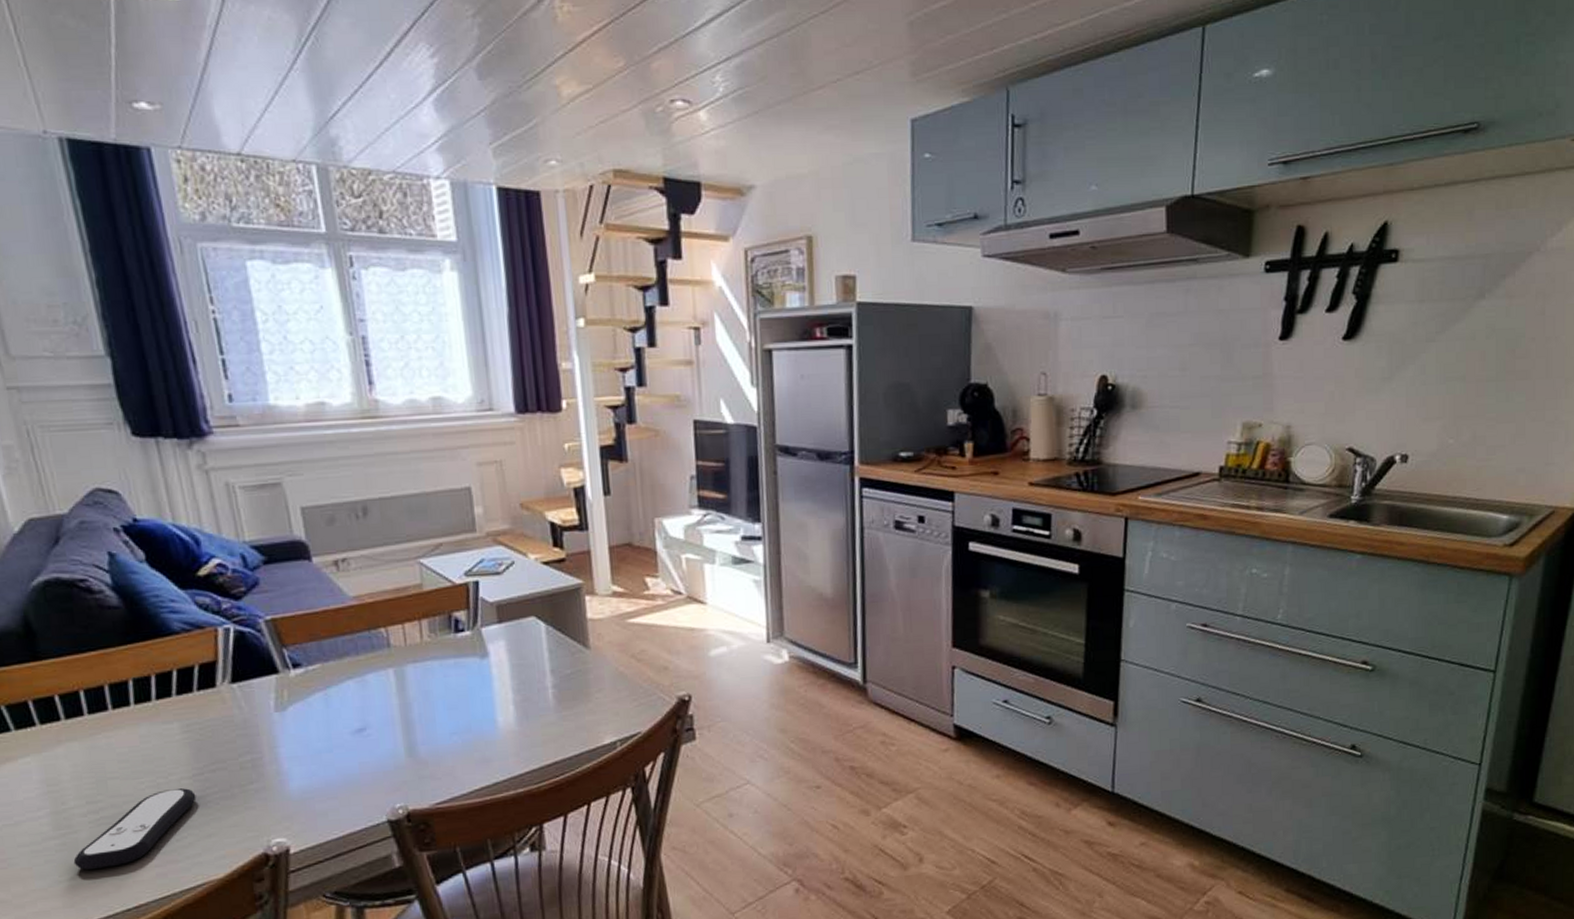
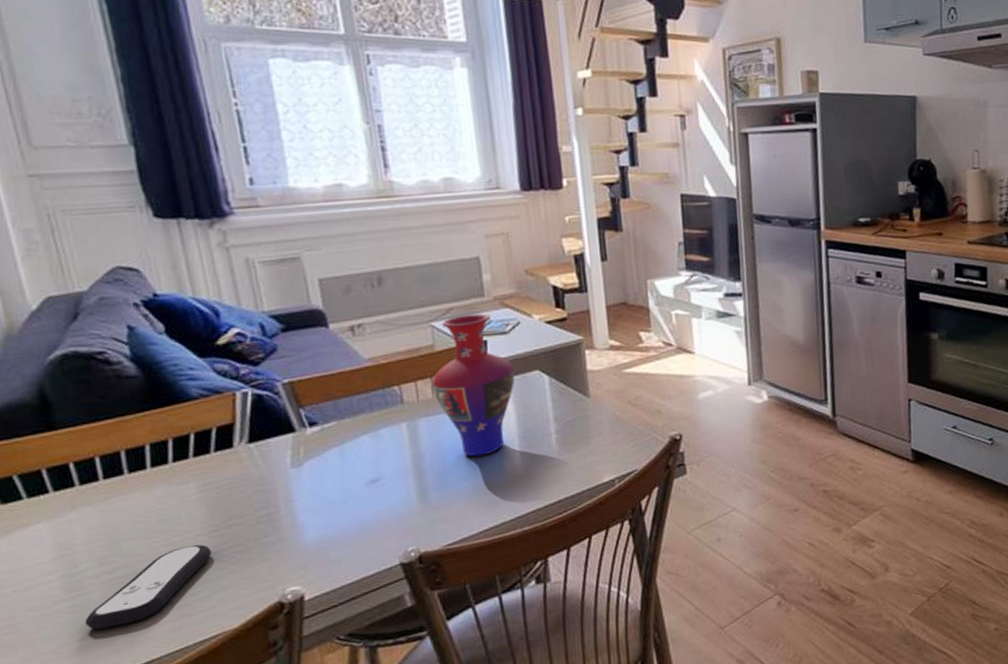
vase: none [420,550,509,709] -> present [432,313,515,457]

